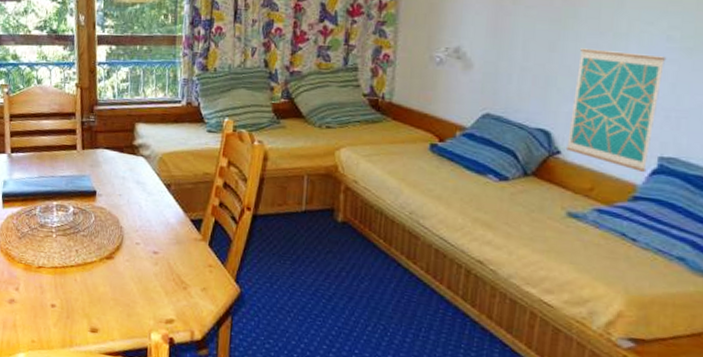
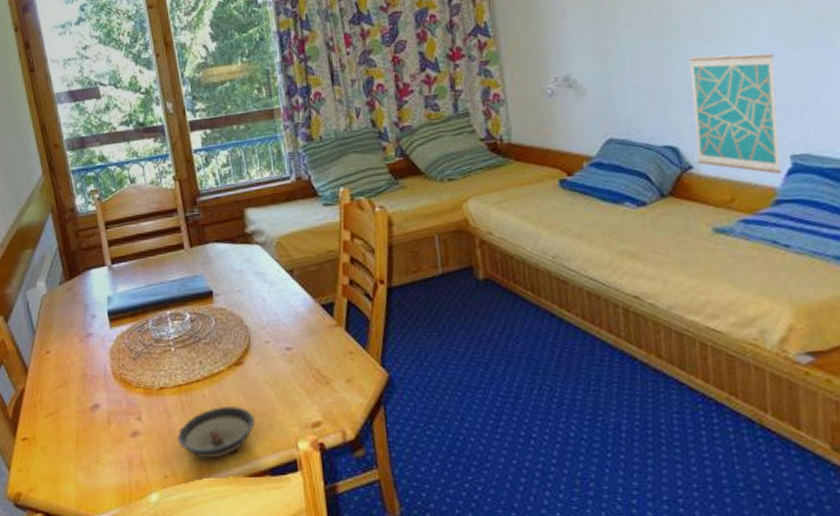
saucer: none [47,291,116,334] -> present [177,406,255,459]

